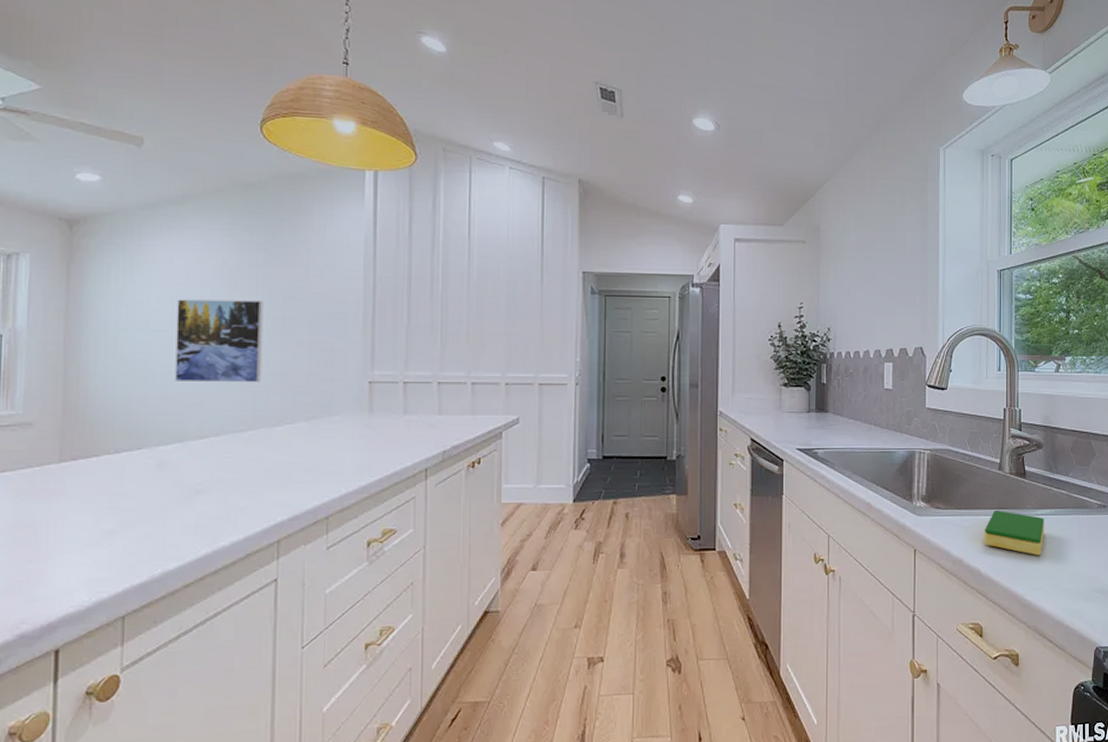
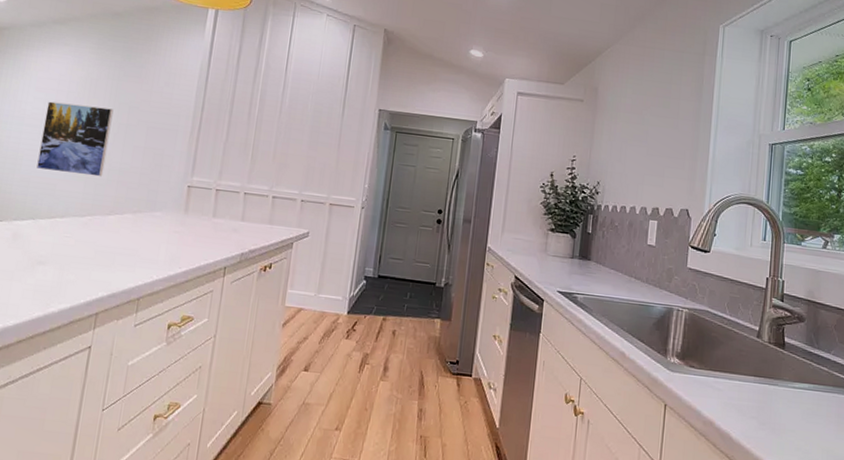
dish sponge: present [984,509,1044,556] -> none [737,376,801,430]

